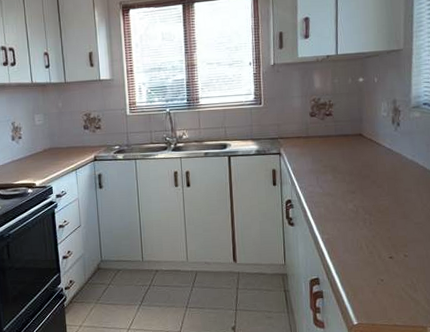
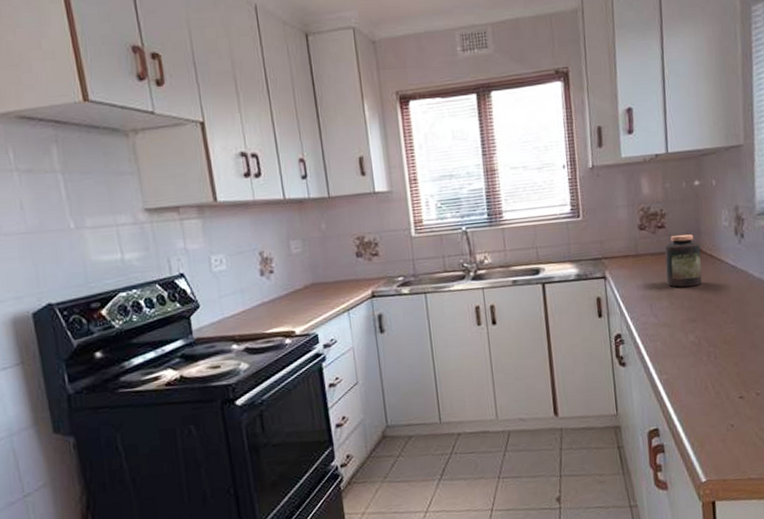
jar: none [331,121,362,165] -> present [664,234,702,288]

